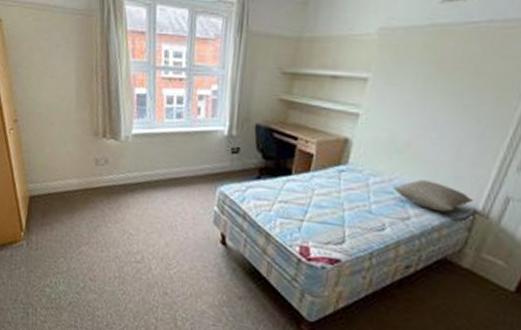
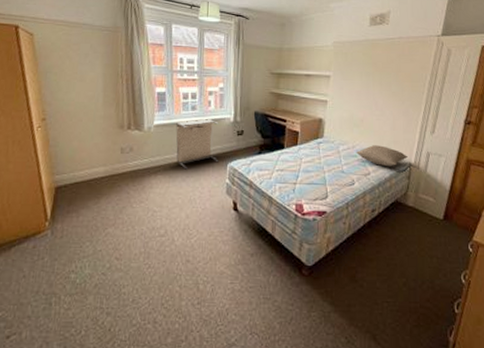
laundry hamper: none [156,130,209,190] -> present [176,119,219,170]

